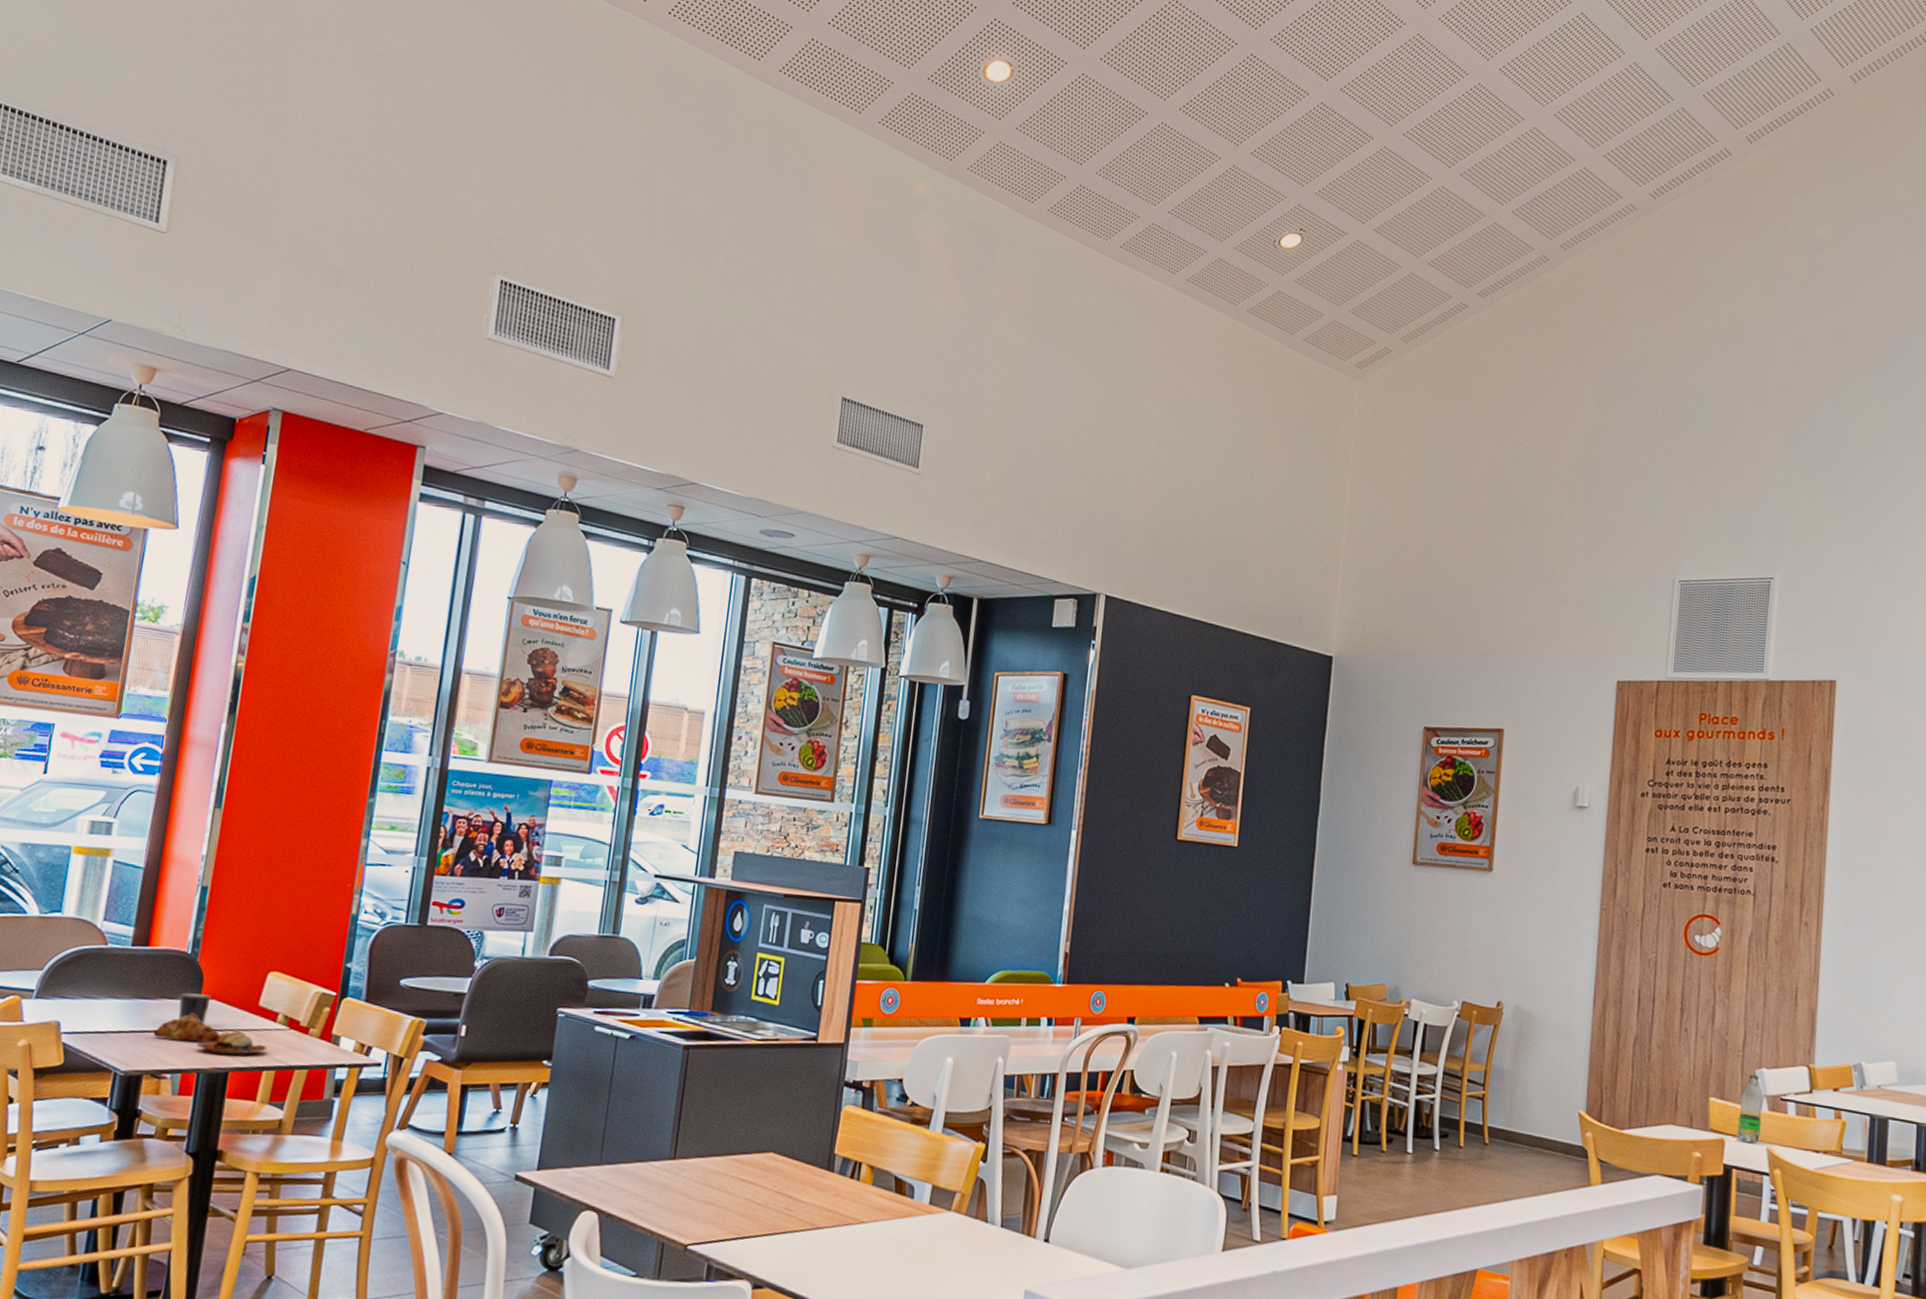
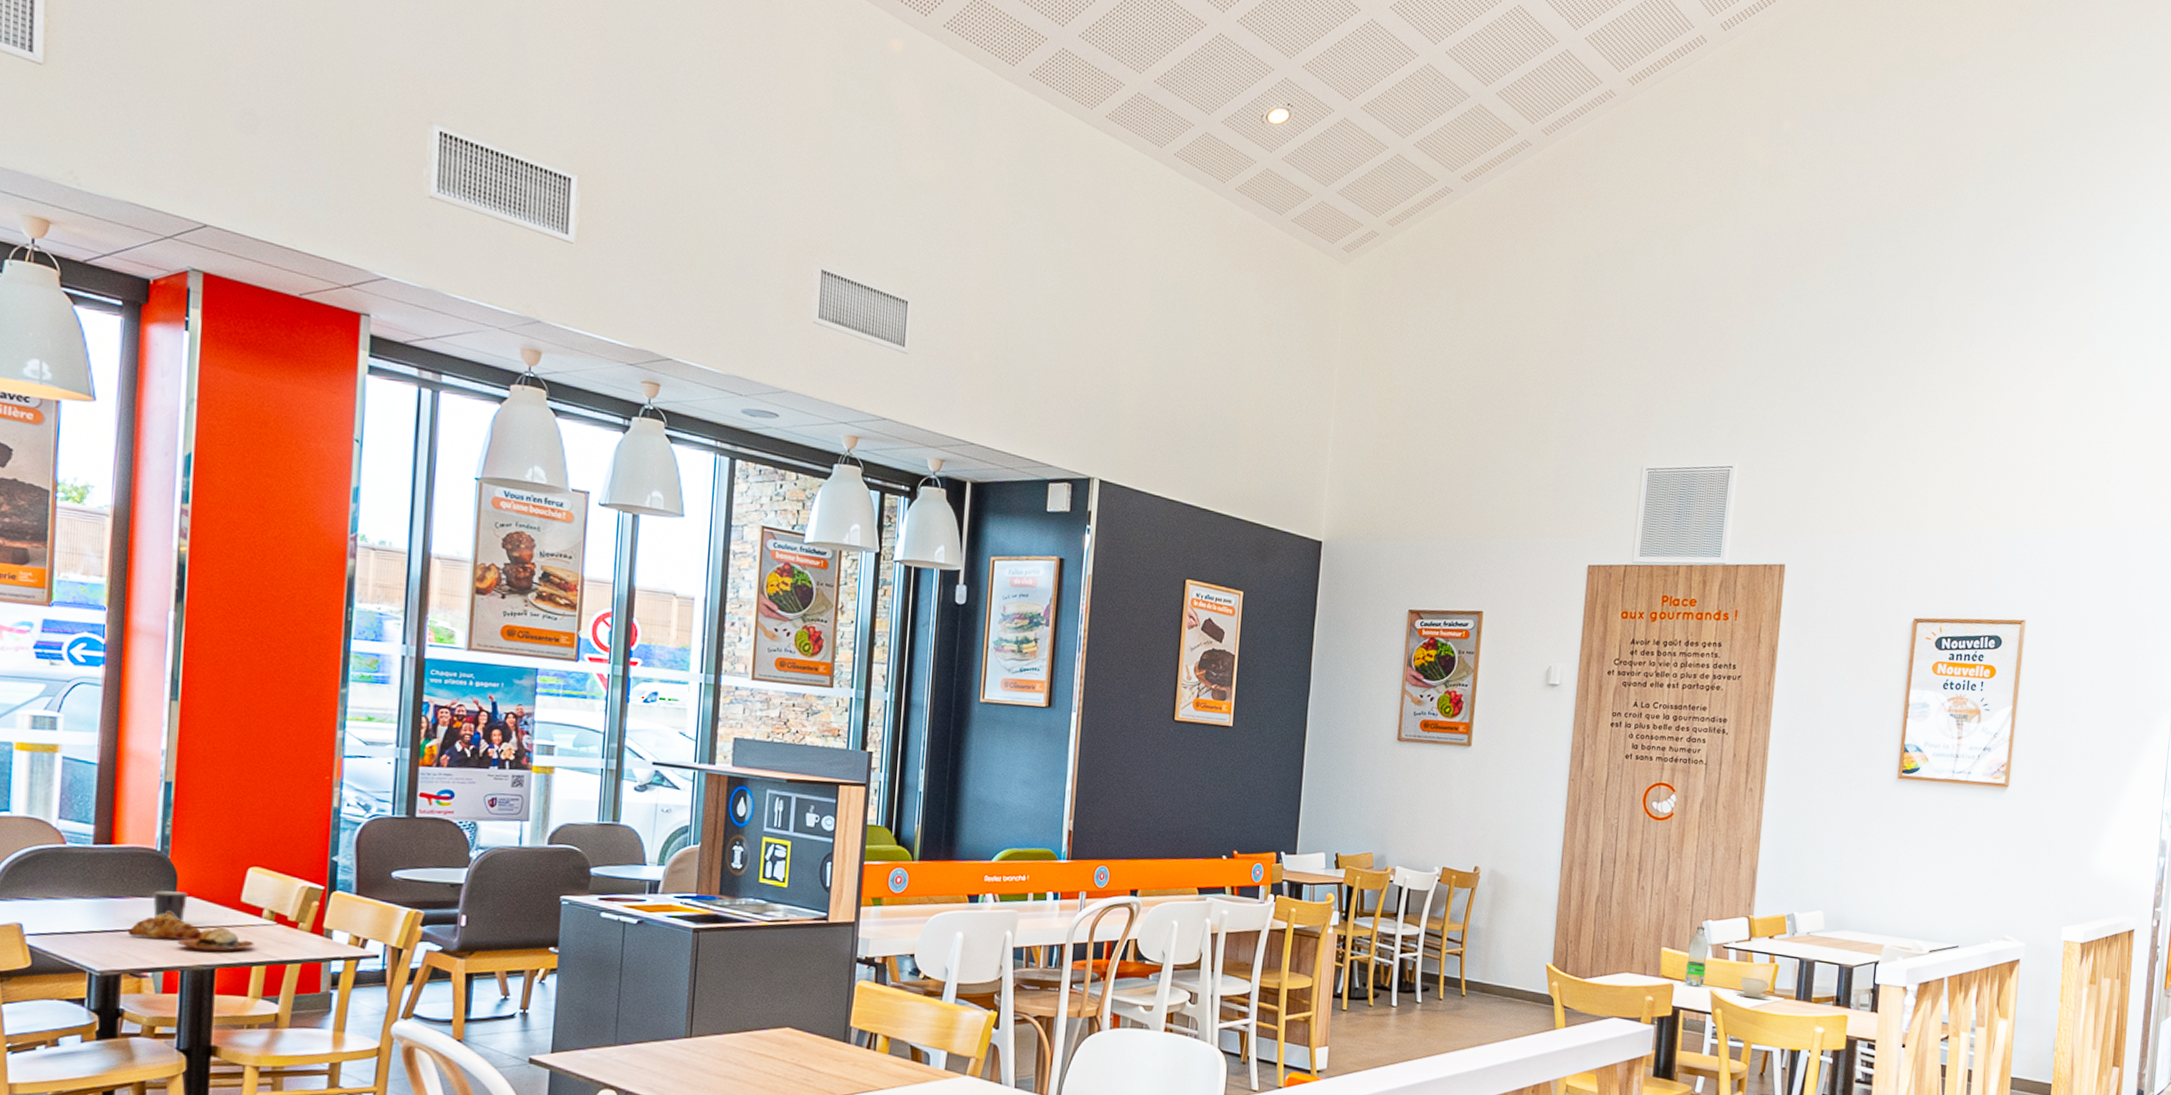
teacup: none [1794,1133,1838,1160] -> present [1733,976,1771,999]

